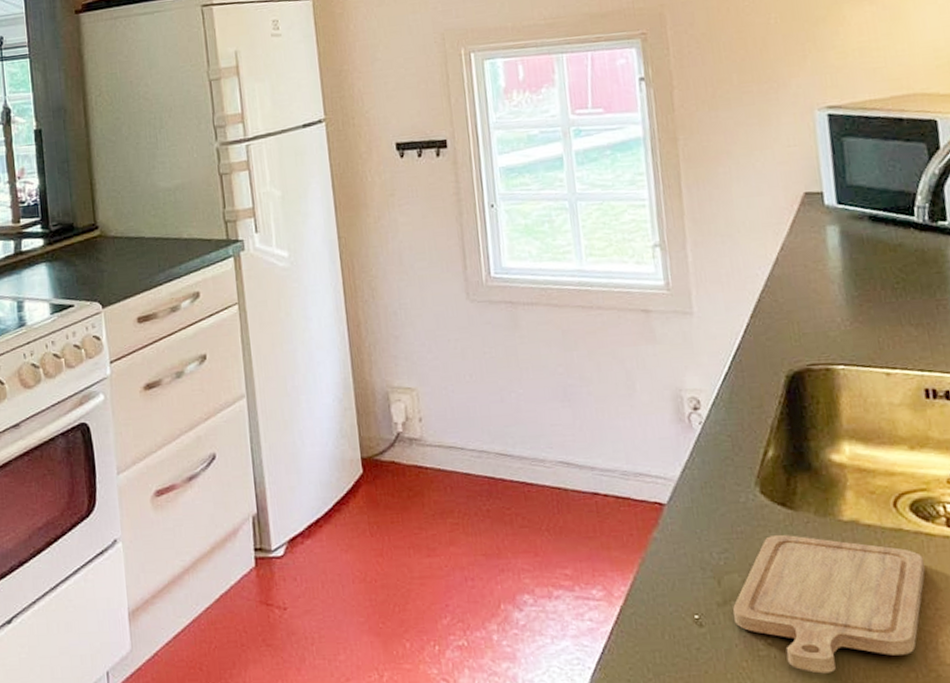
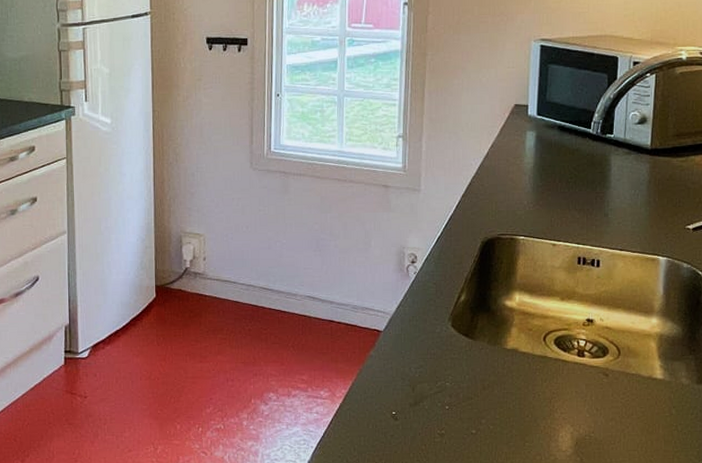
chopping board: present [733,534,925,674] -> none [420,356,558,455]

